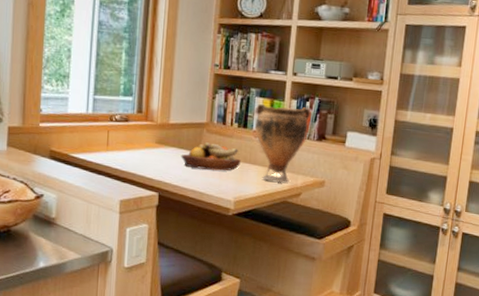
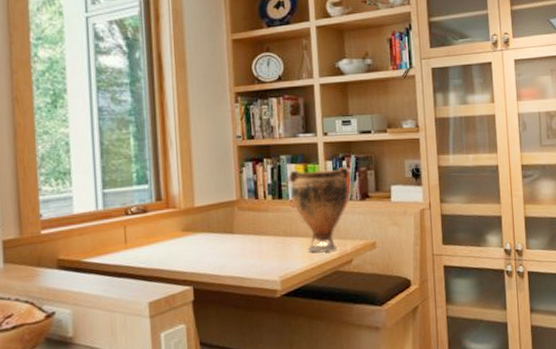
fruit bowl: present [180,142,241,171] -> none [212,220,281,253]

